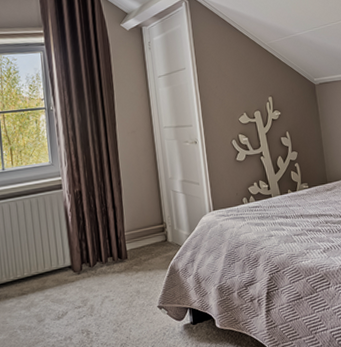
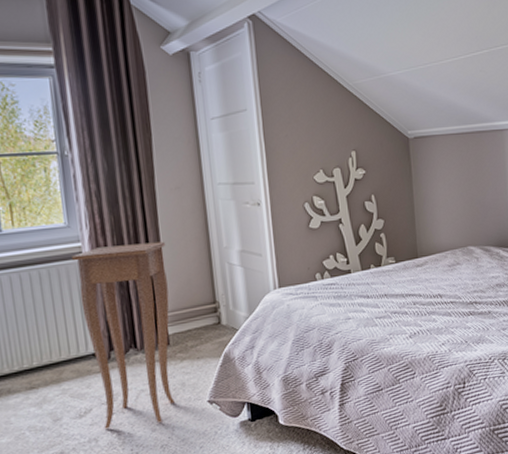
side table: none [54,174,132,329] -> present [72,241,175,429]

